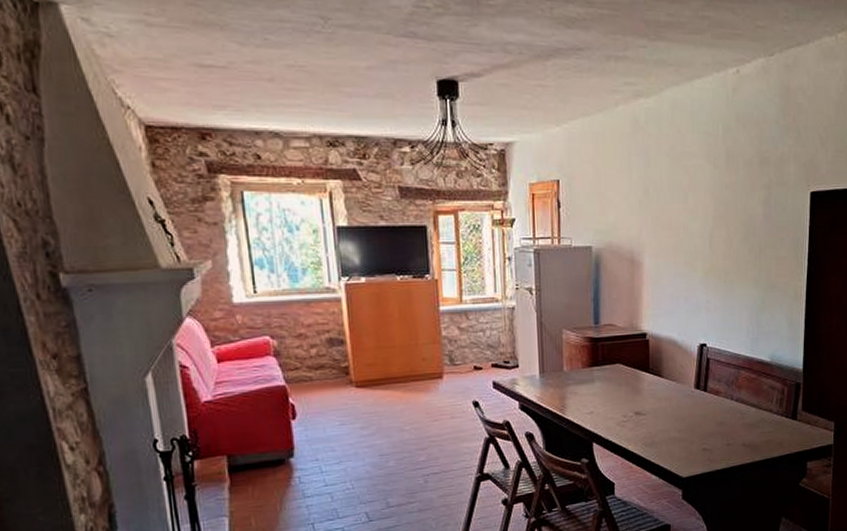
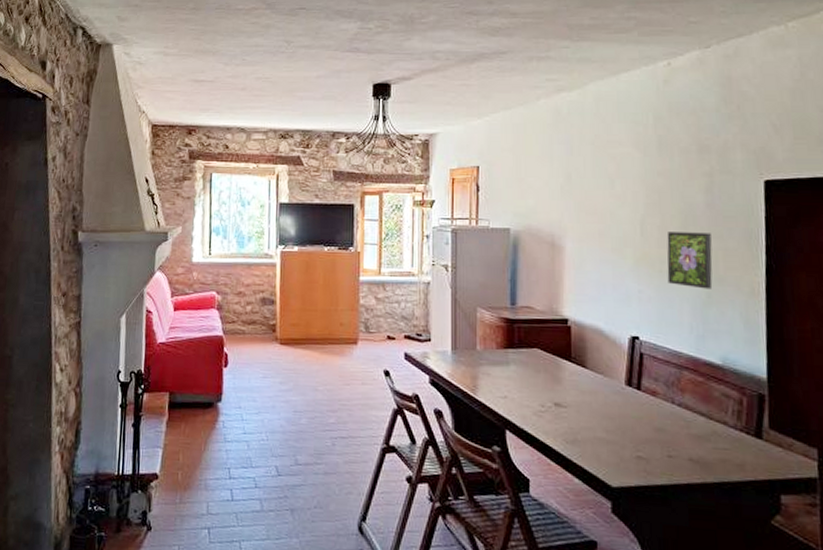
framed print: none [730,243,767,296] -> present [667,232,713,290]

